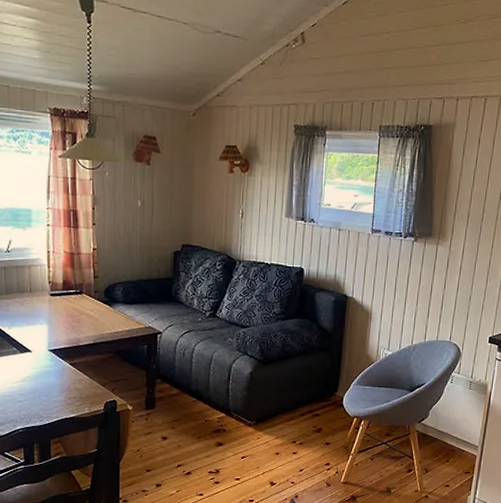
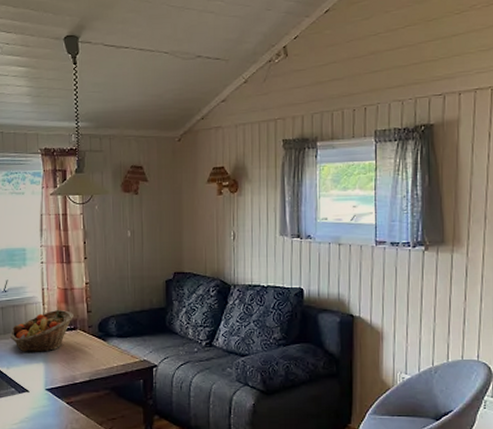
fruit basket: none [13,272,80,314] -> present [10,309,73,352]

